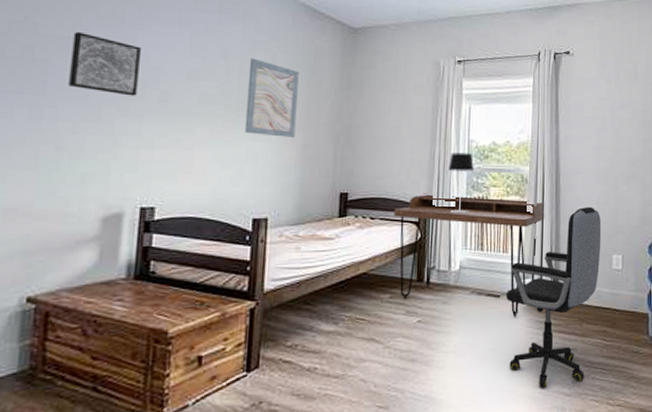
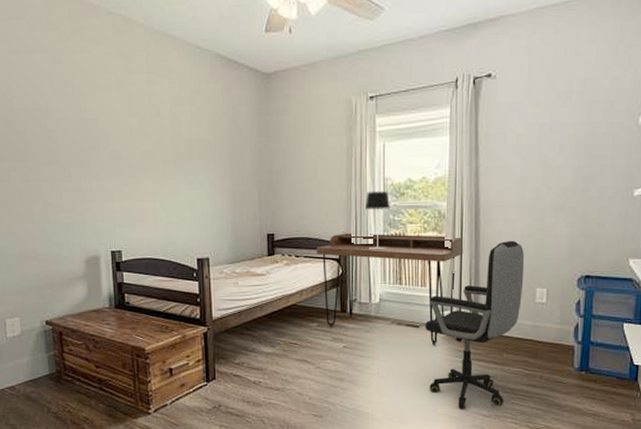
wall art: present [68,32,141,96] -> none [39,104,94,157]
wall art: present [244,58,299,138] -> none [178,113,224,185]

